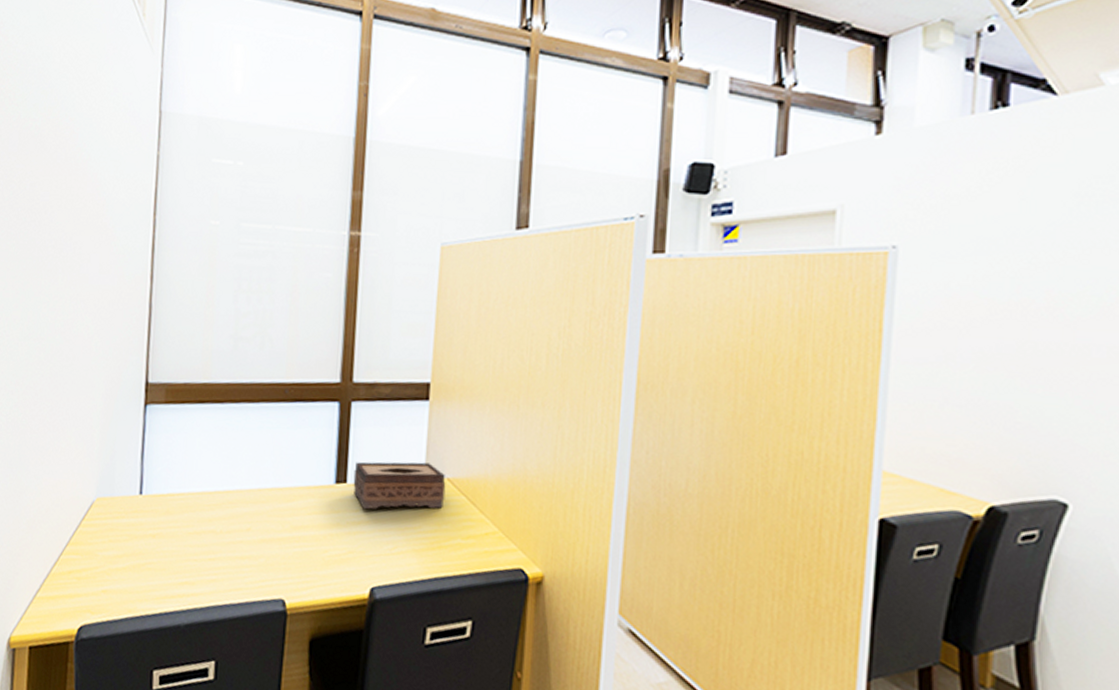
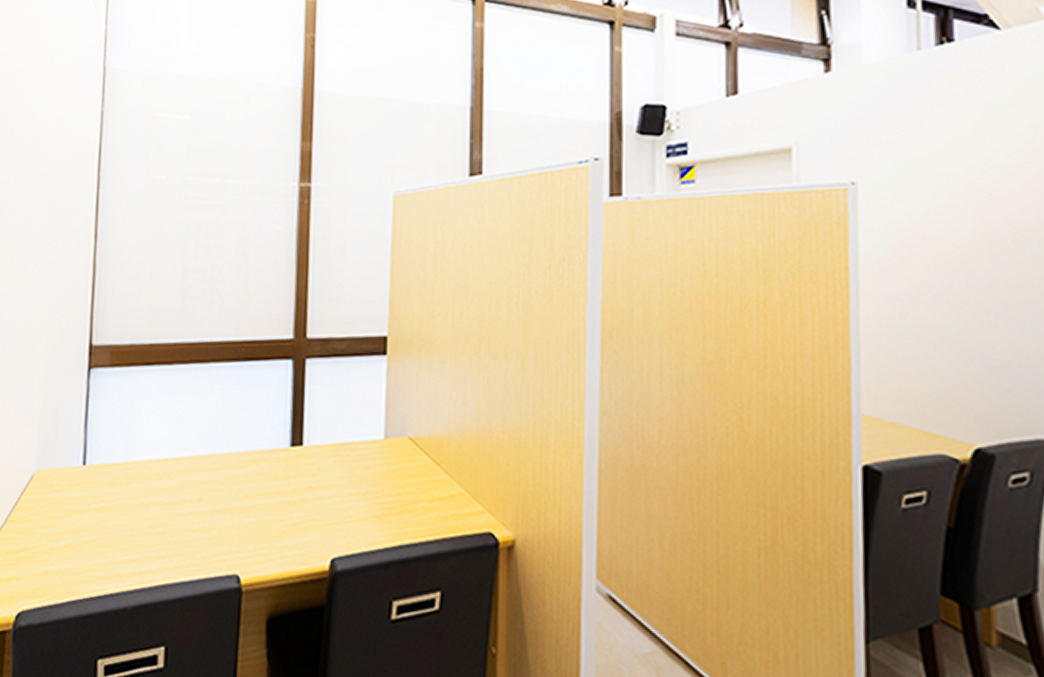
tissue box: present [353,461,446,510] -> none [309,420,407,474]

